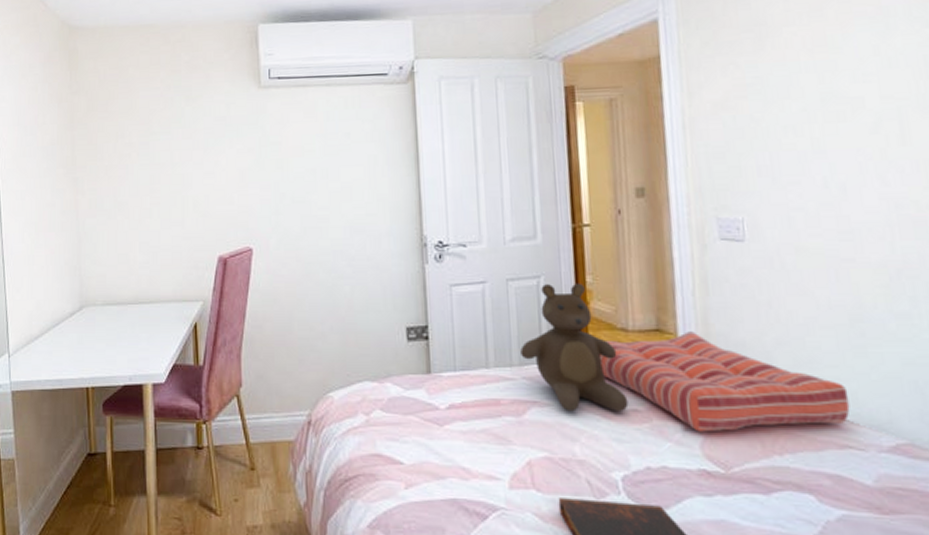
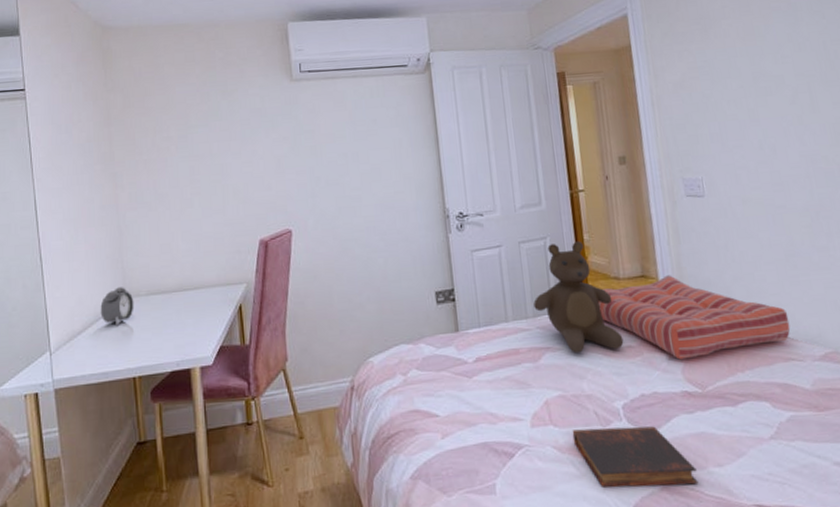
alarm clock: none [57,295,90,333] -> present [100,287,134,326]

